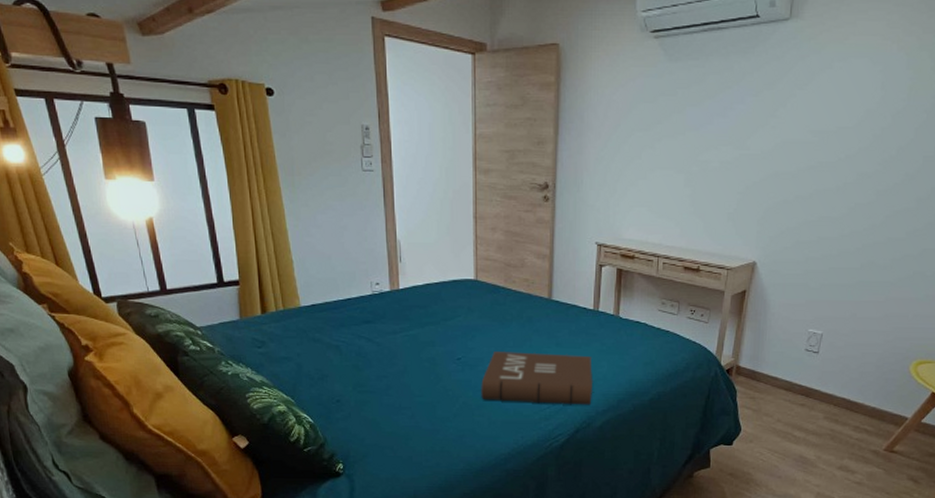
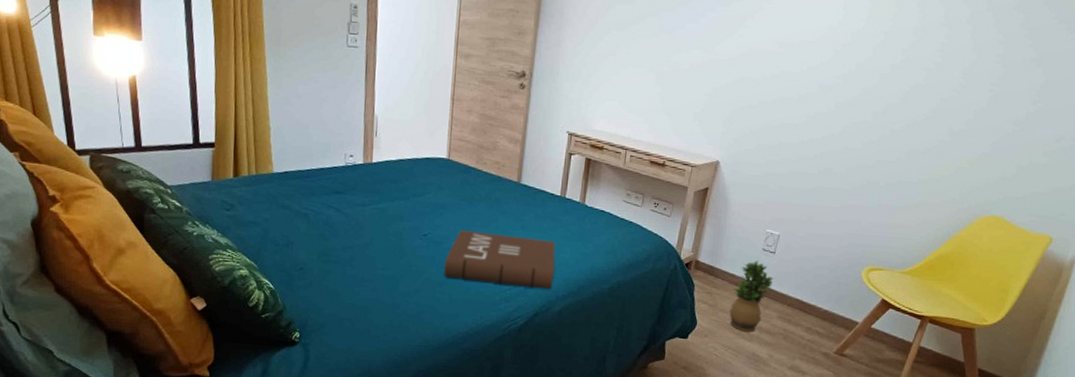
potted plant: none [774,362,818,435] -> present [729,260,774,333]

